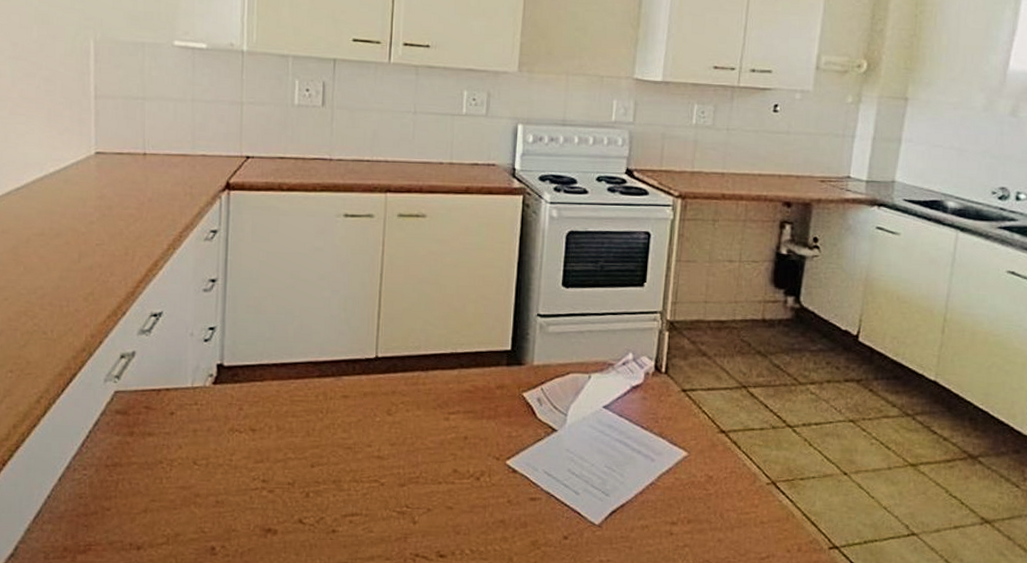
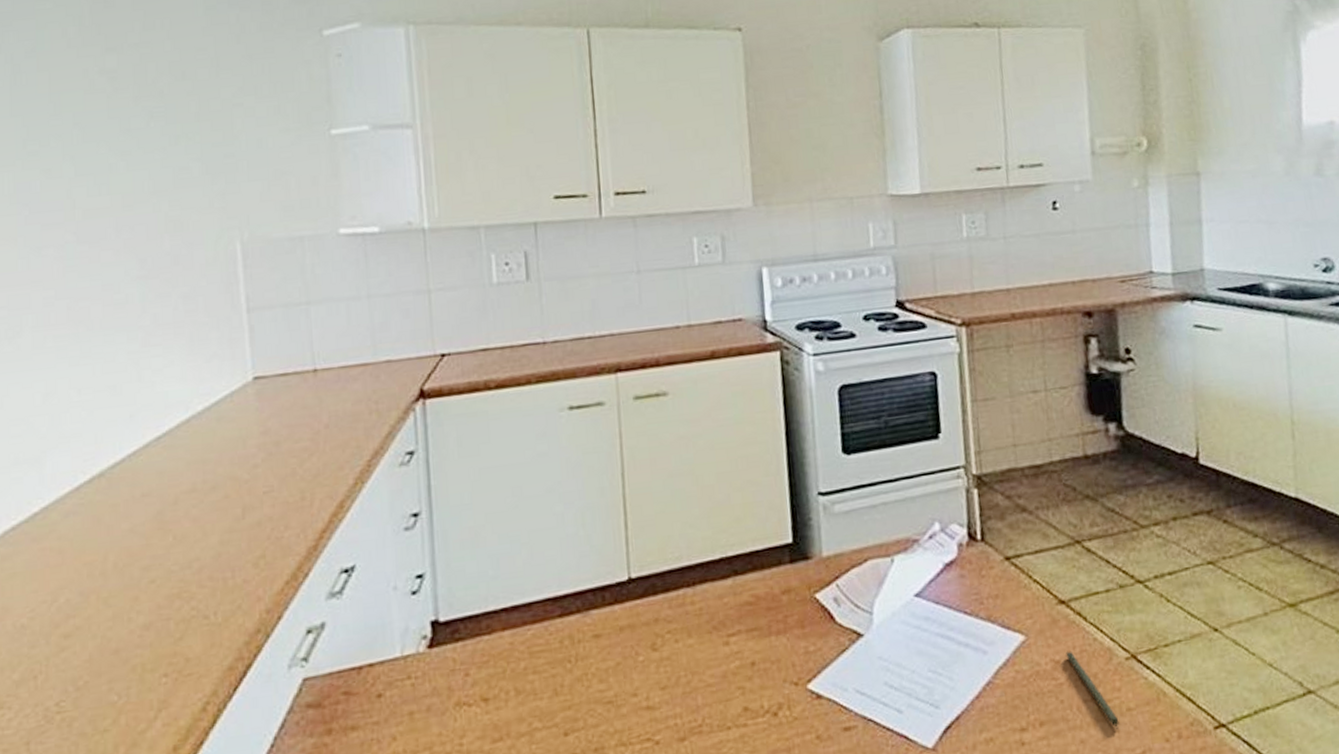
pen: none [718,470,752,536] -> present [1066,651,1120,729]

